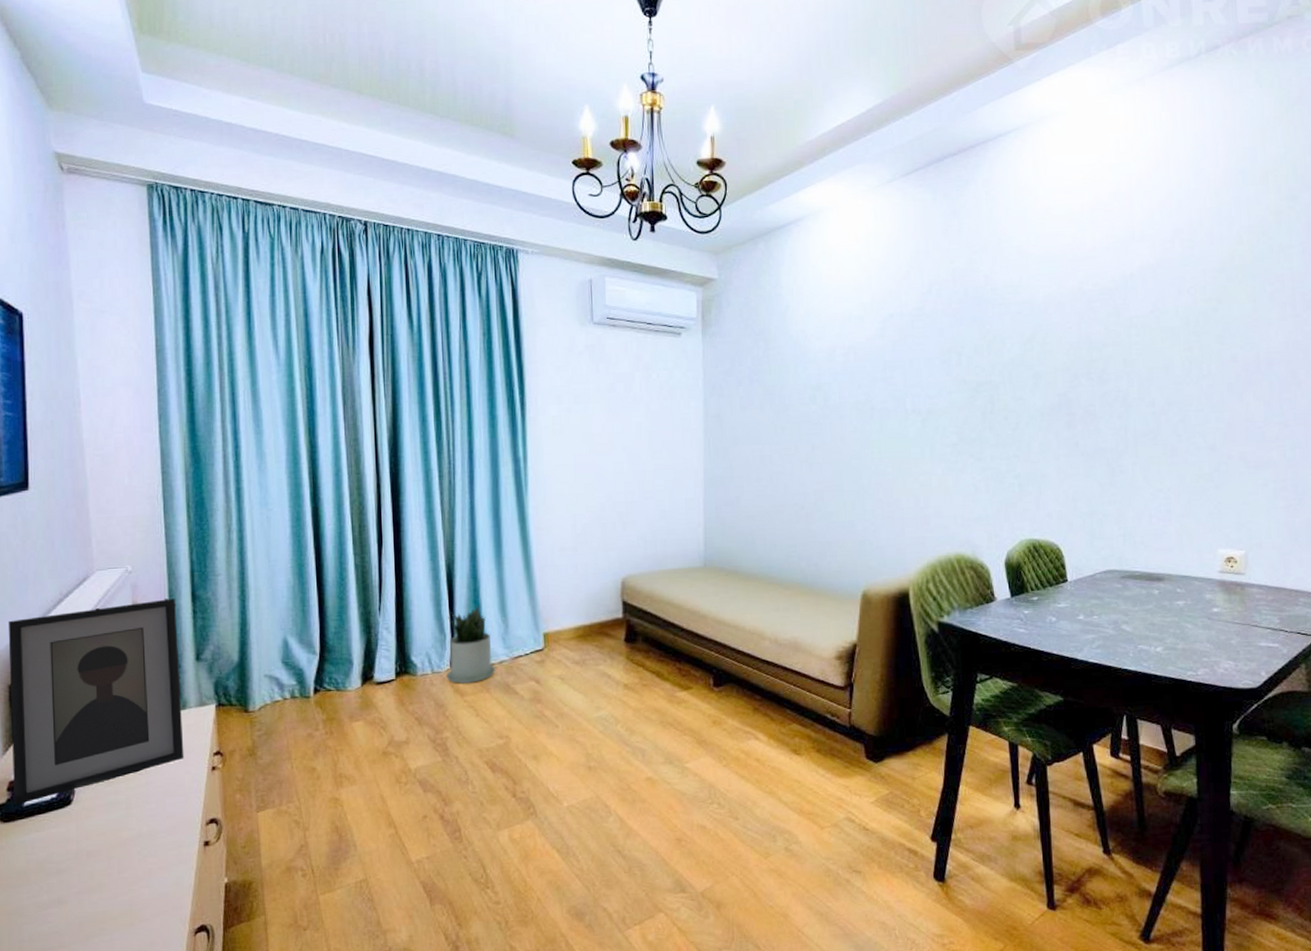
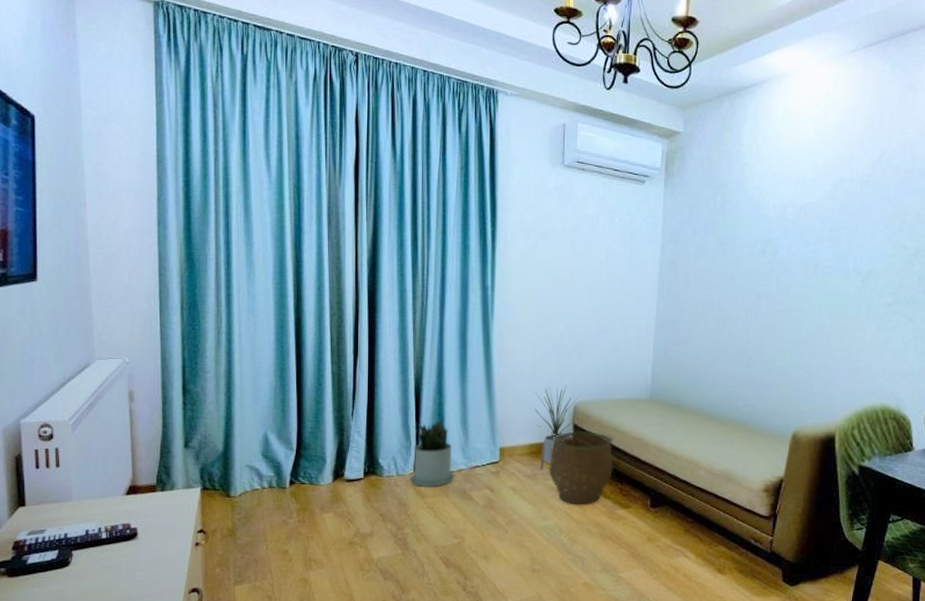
picture frame: present [8,598,184,806] -> none [15,390,171,563]
house plant: none [578,558,628,654] -> present [535,385,581,470]
basket: none [598,608,669,691] -> present [548,431,614,506]

